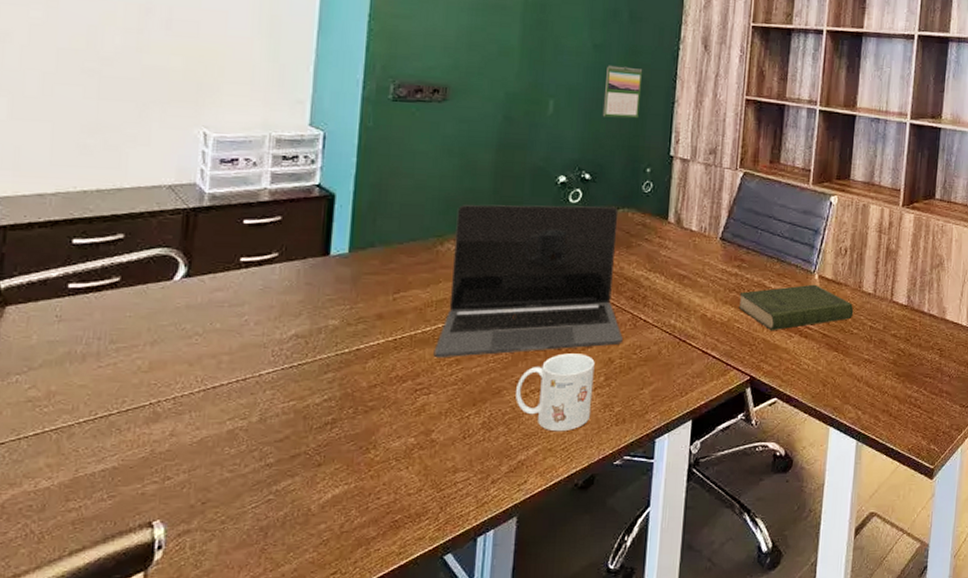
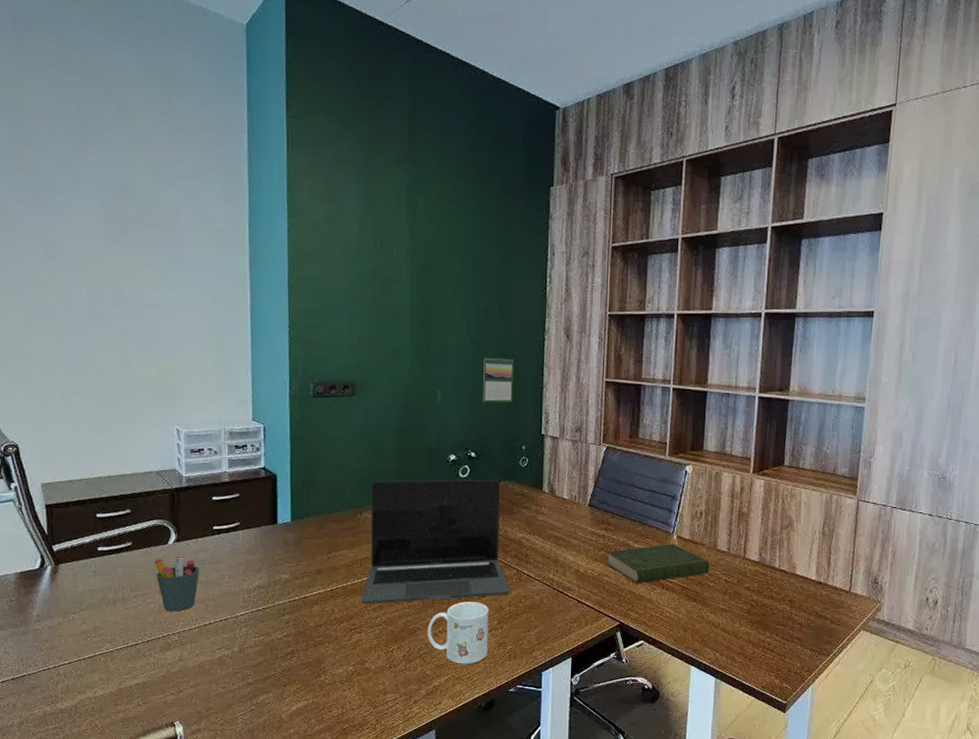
pen holder: none [149,295,216,370] -> present [153,556,200,612]

